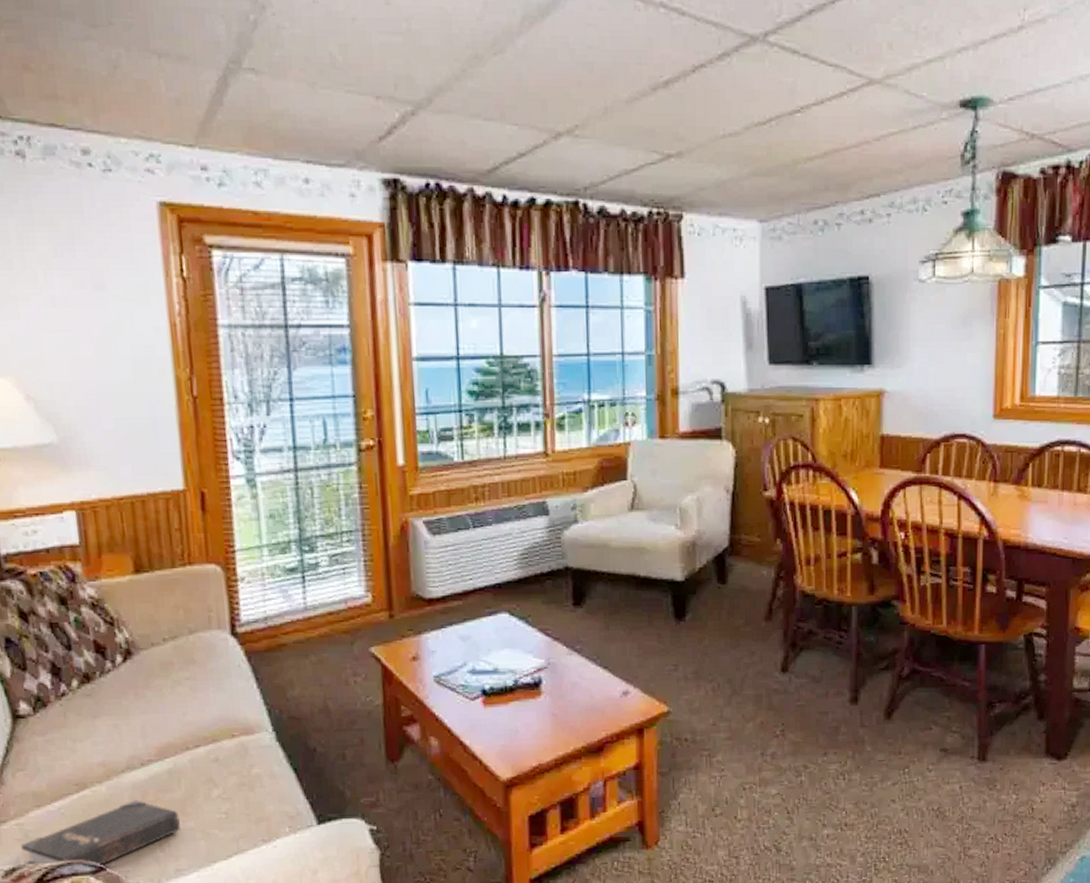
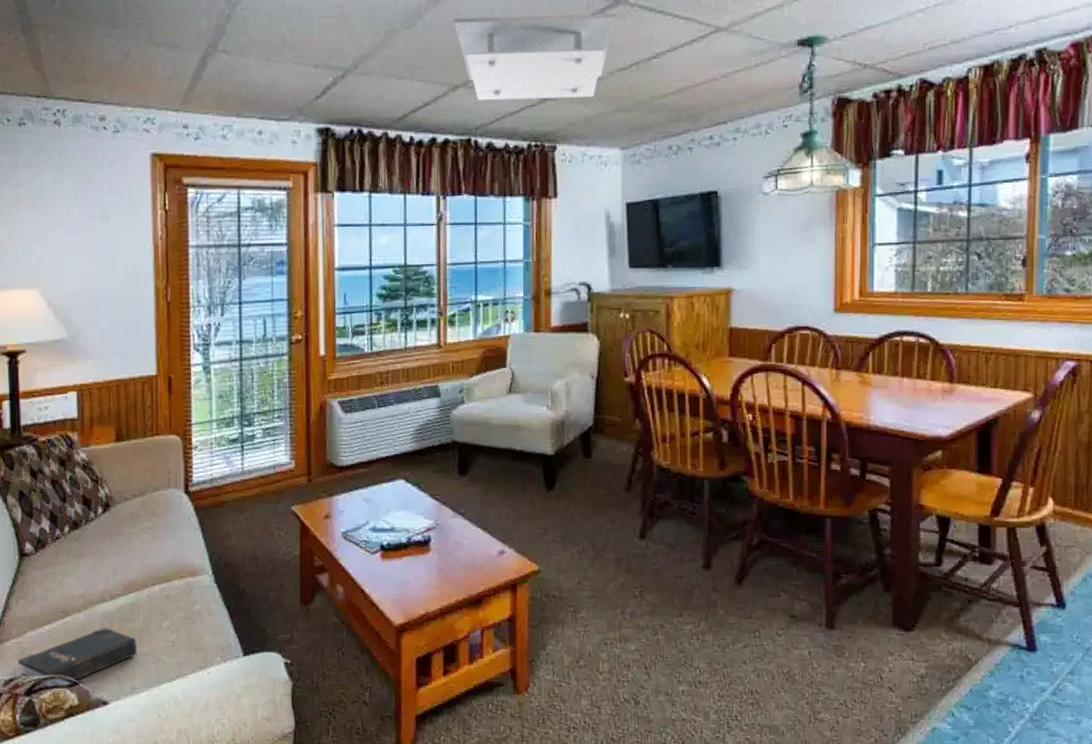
ceiling light: none [554,46,752,156] -> present [454,13,616,101]

